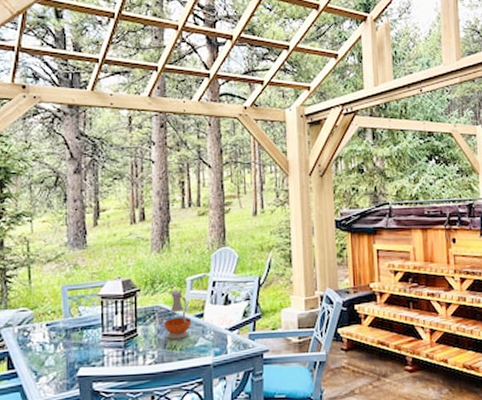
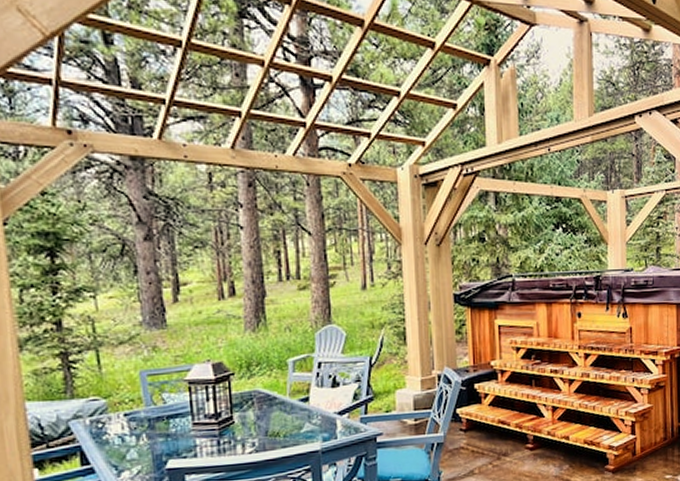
pitcher: present [164,289,192,339] -> none [264,372,296,426]

